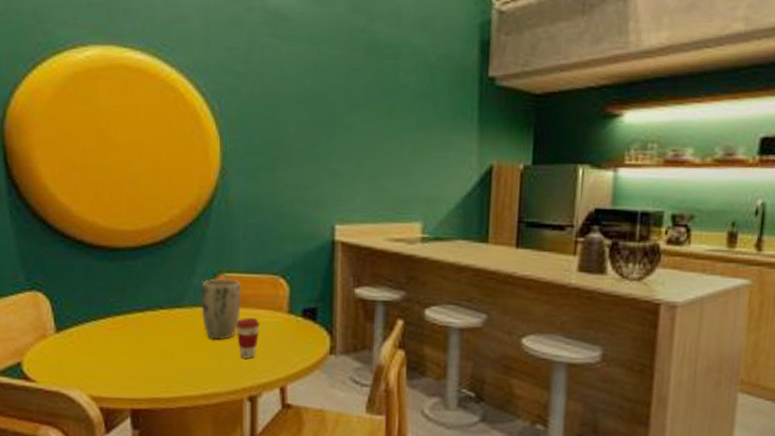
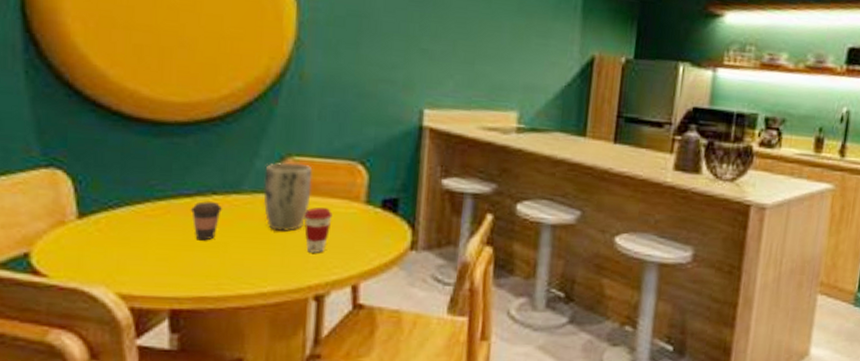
coffee cup: none [142,315,169,350] -> present [190,201,223,241]

